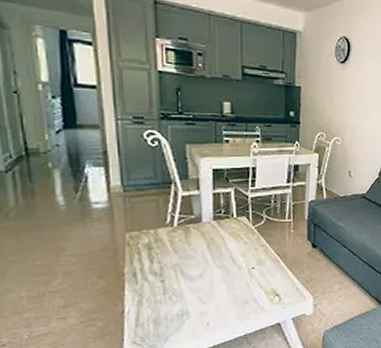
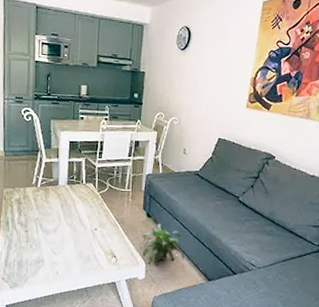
potted plant: none [308,253,355,298] -> present [142,223,184,266]

